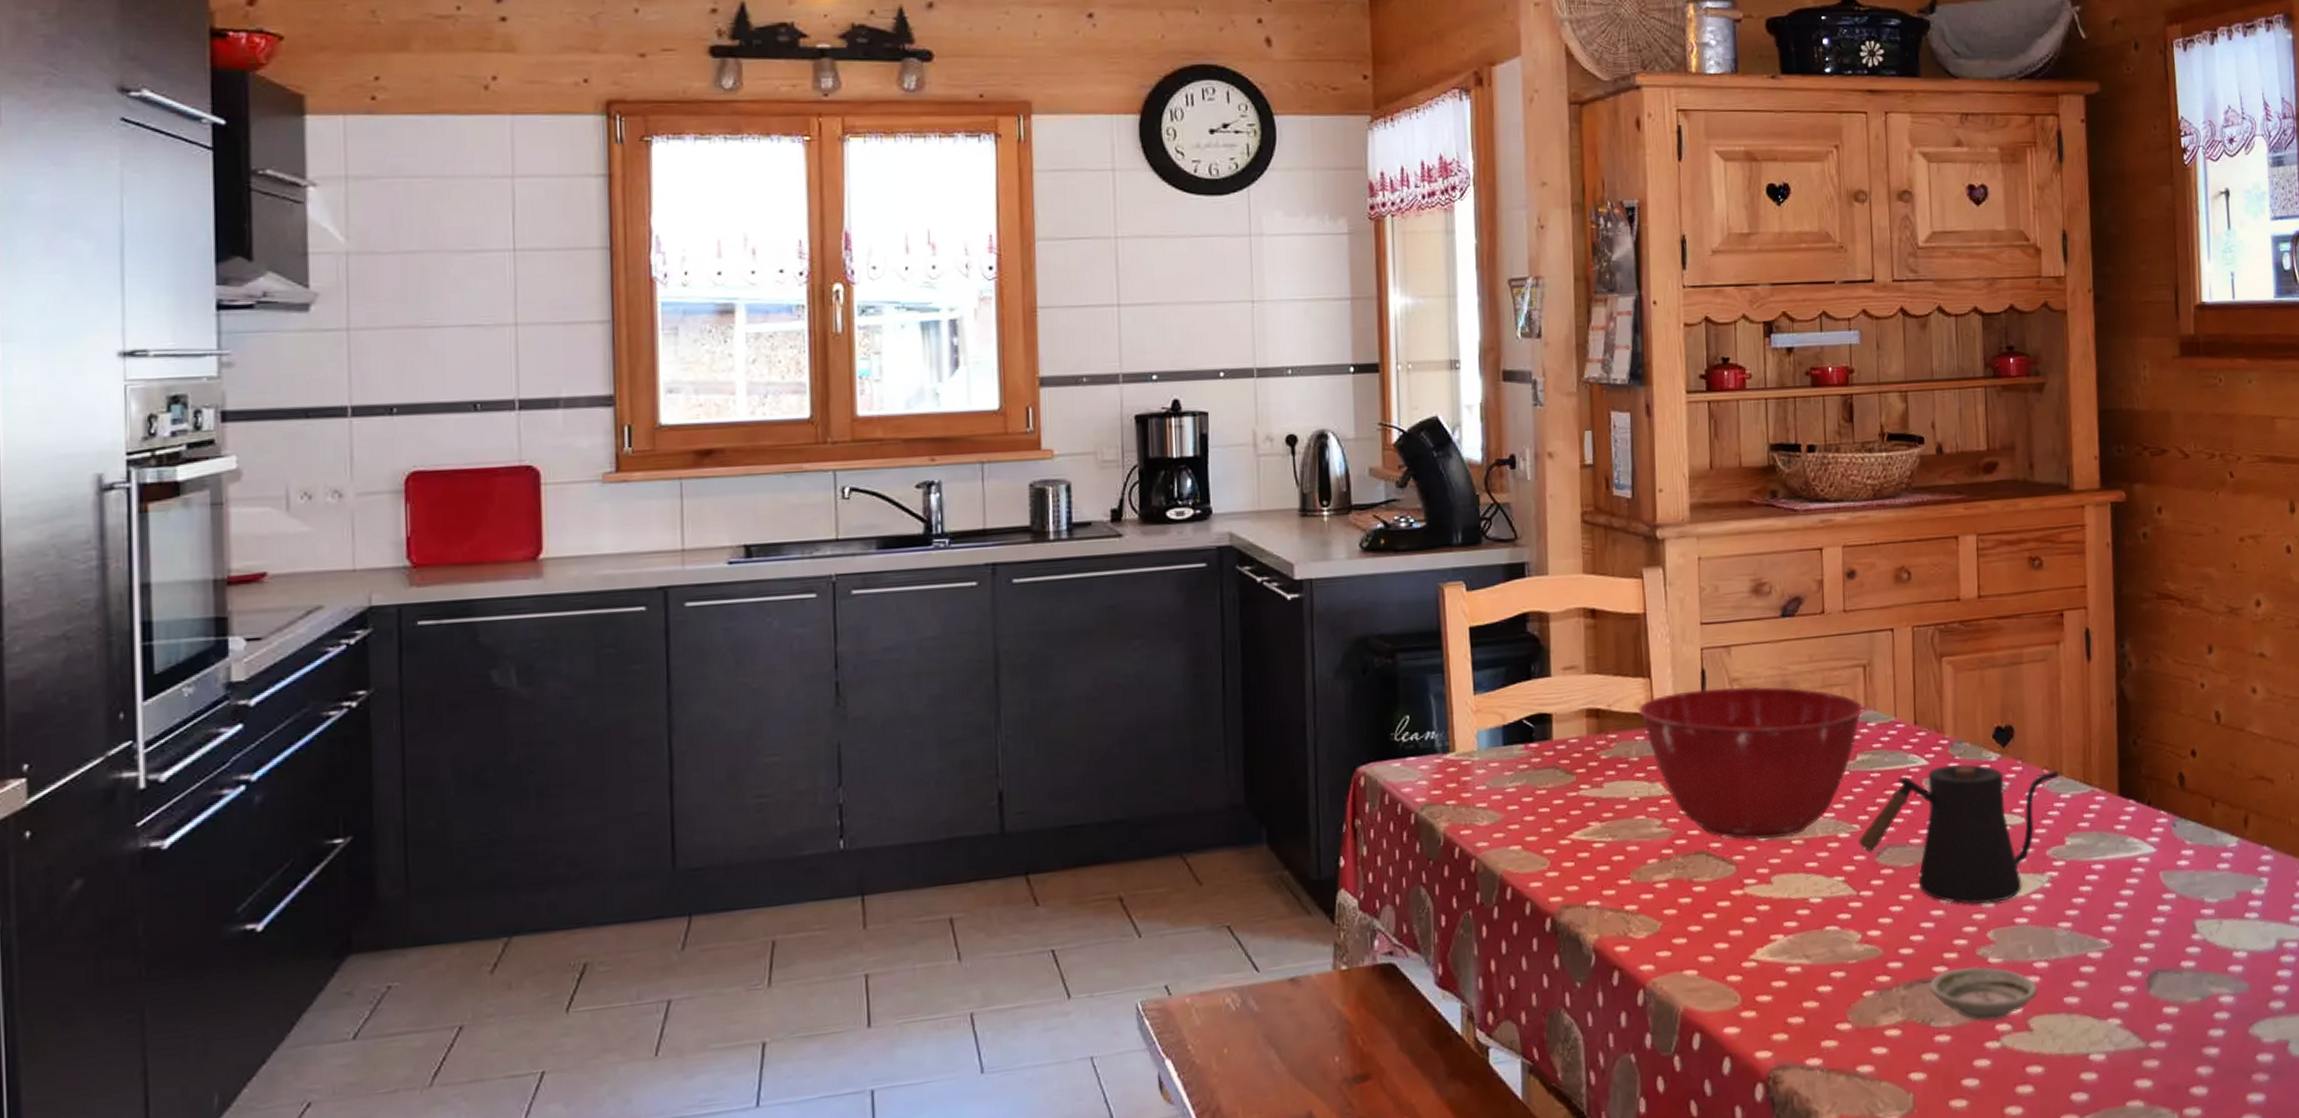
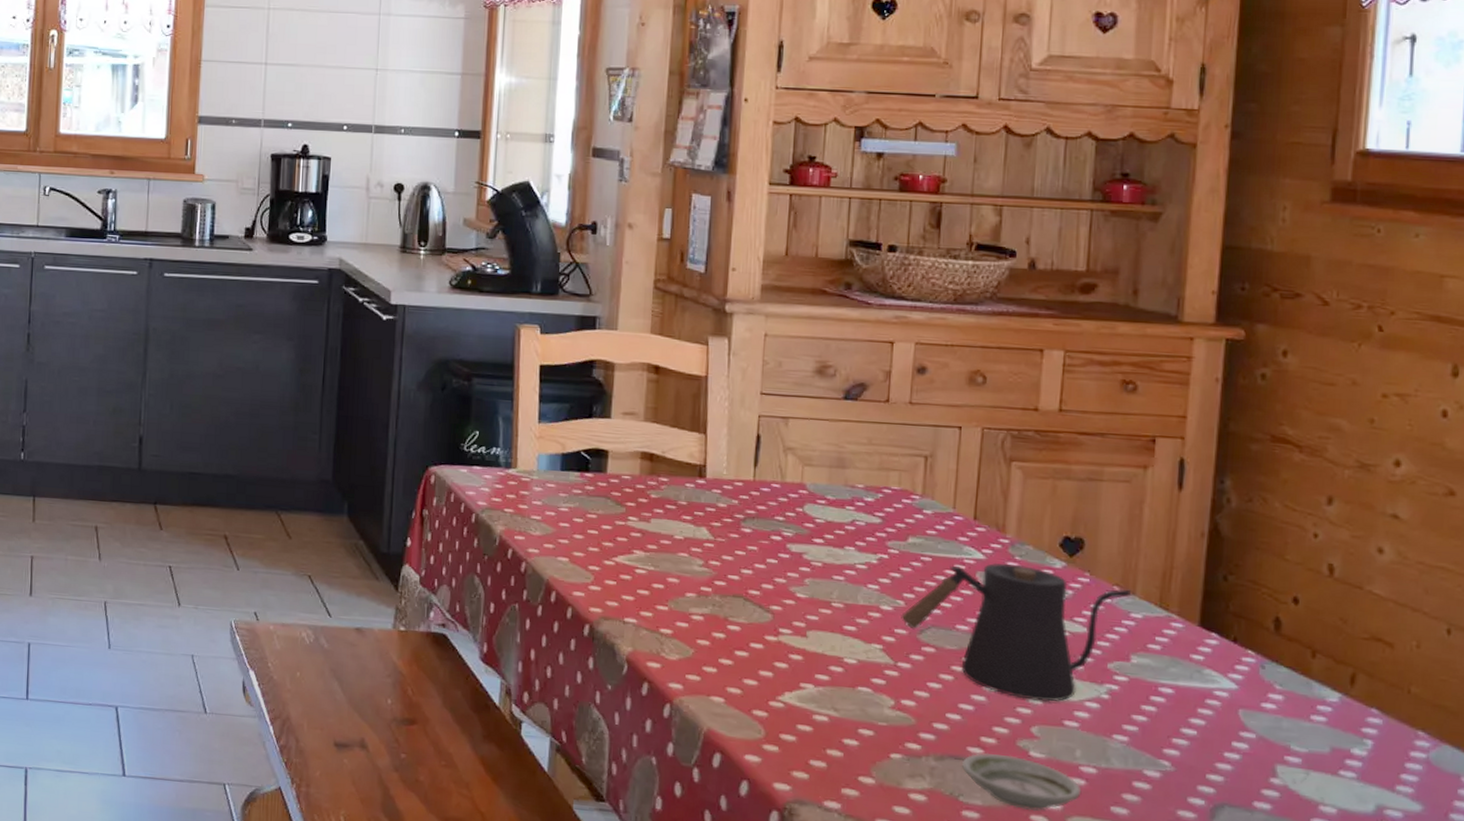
mixing bowl: present [1637,686,1863,841] -> none [690,450,920,599]

